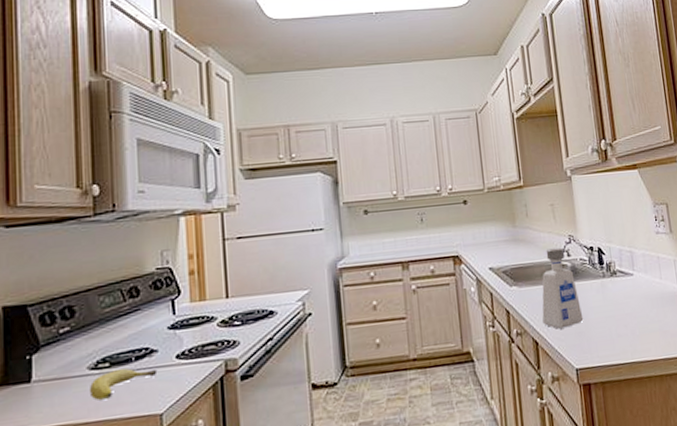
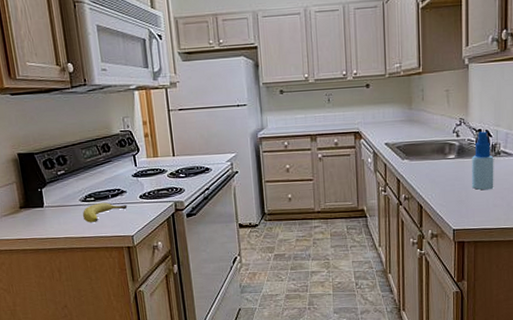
soap dispenser: present [542,247,584,329] -> none [428,129,465,197]
spray bottle: none [587,248,615,318] -> present [471,131,494,191]

